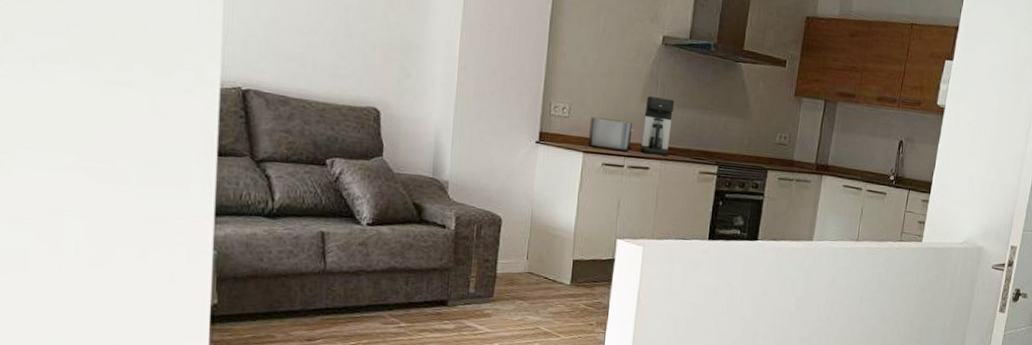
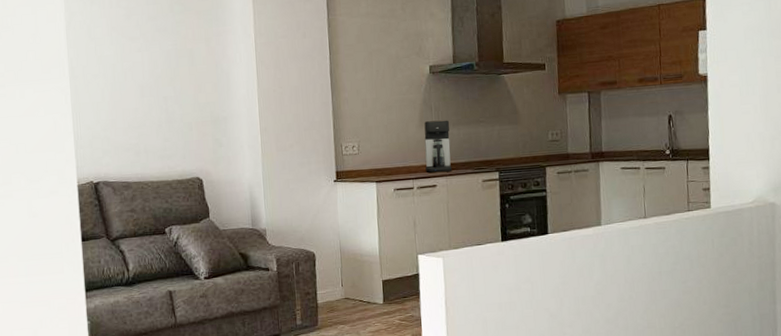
toaster: present [587,117,634,152] -> none [377,147,419,177]

